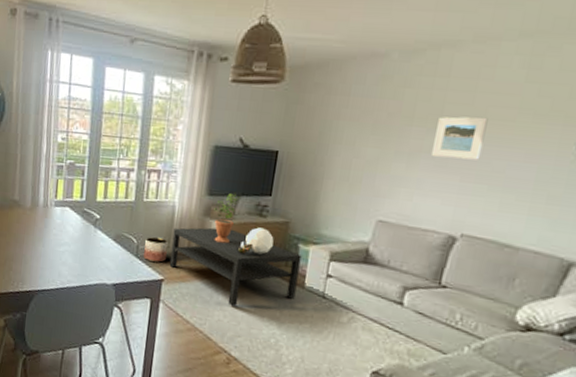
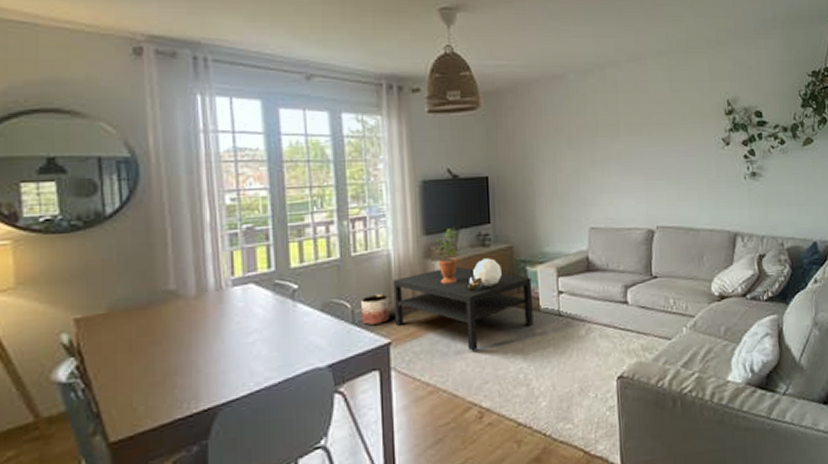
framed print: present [430,116,488,160] -> none [617,123,655,161]

